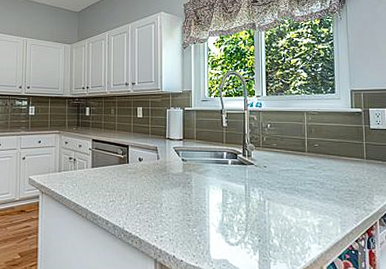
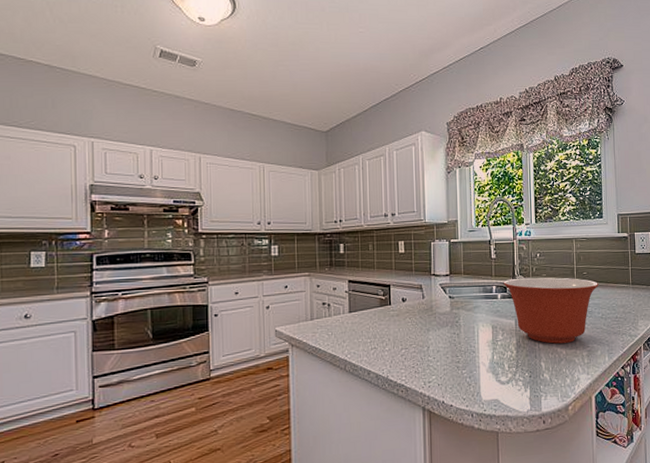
mixing bowl: none [234,146,331,212] -> present [503,277,599,344]

